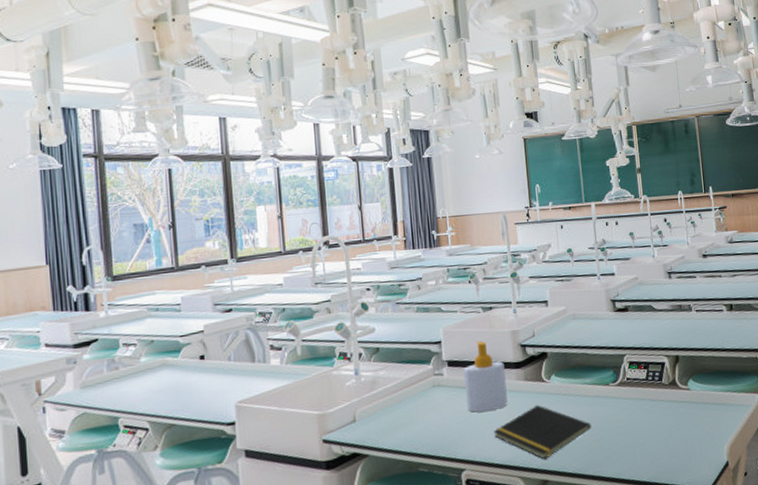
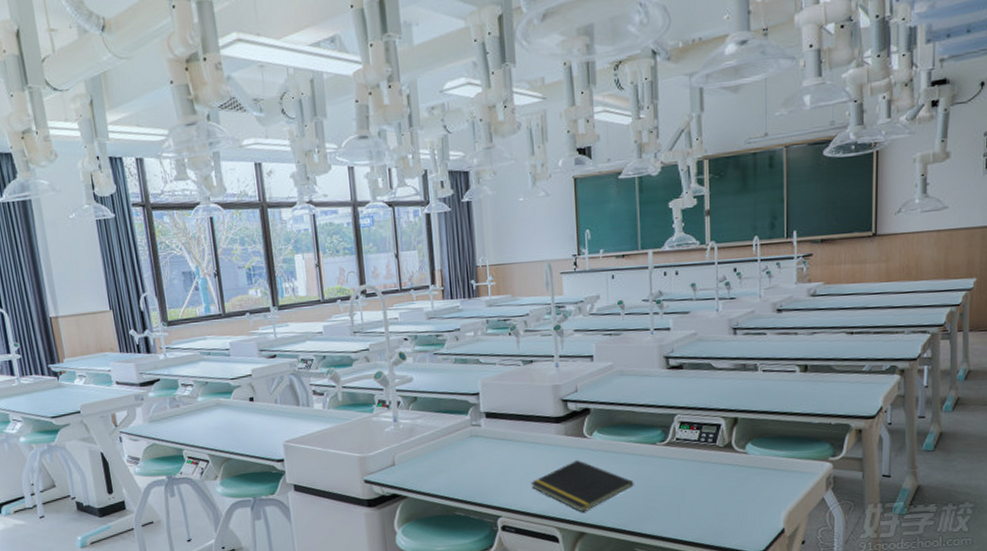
soap bottle: present [463,340,508,413] -> none [501,394,546,464]

